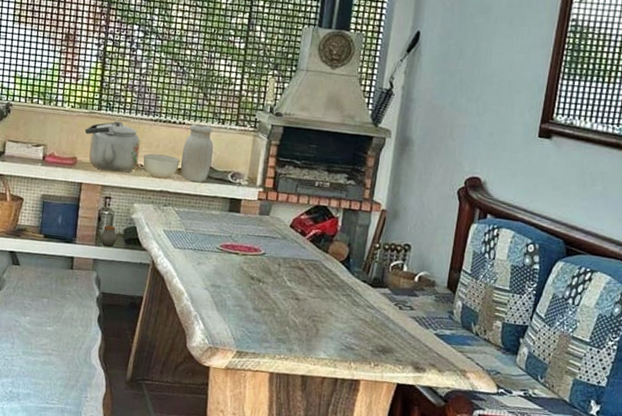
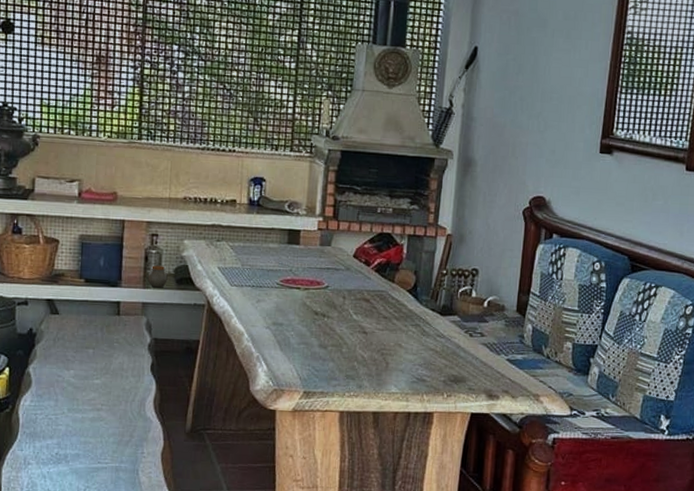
kettle: present [85,121,141,173] -> none [124,150,188,208]
bowl: present [143,153,180,179] -> none [191,185,232,212]
jar: present [180,123,214,183] -> none [232,151,268,215]

